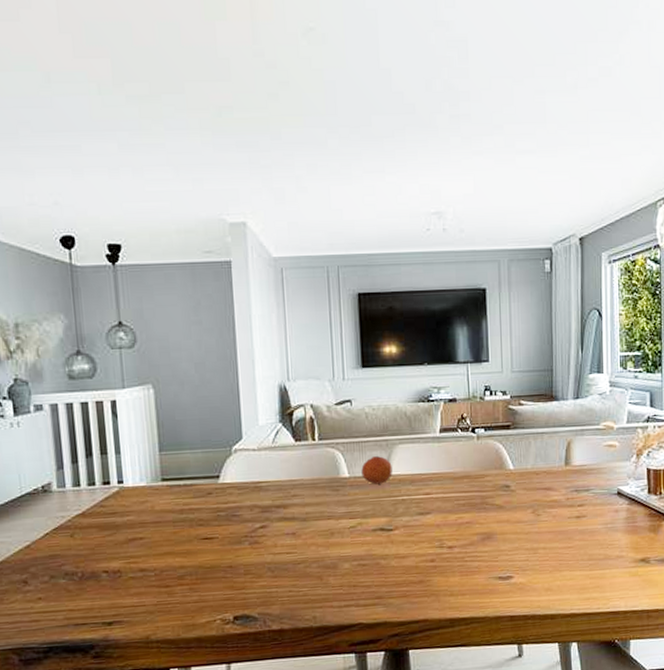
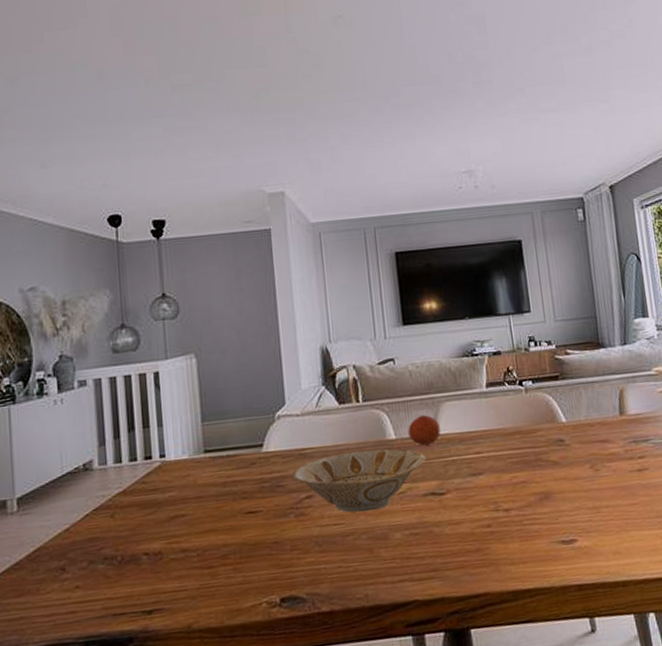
bowl: none [247,485,378,543] -> present [292,448,427,513]

